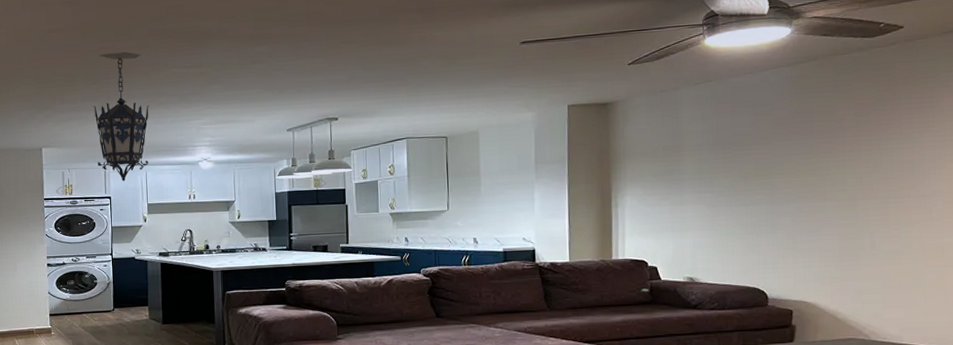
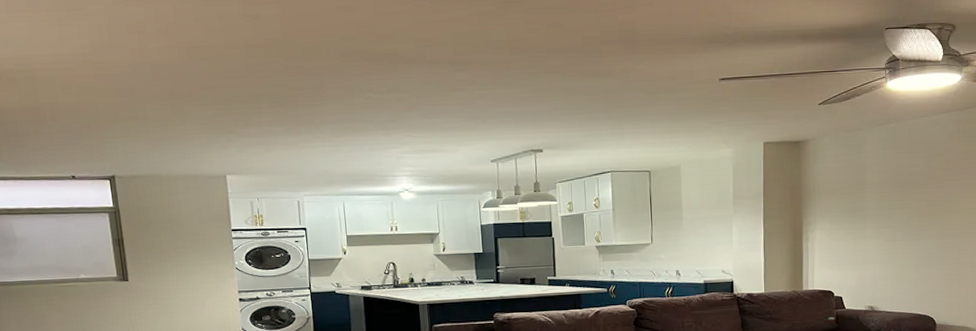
hanging lantern: present [92,51,150,182] -> none [281,73,346,212]

